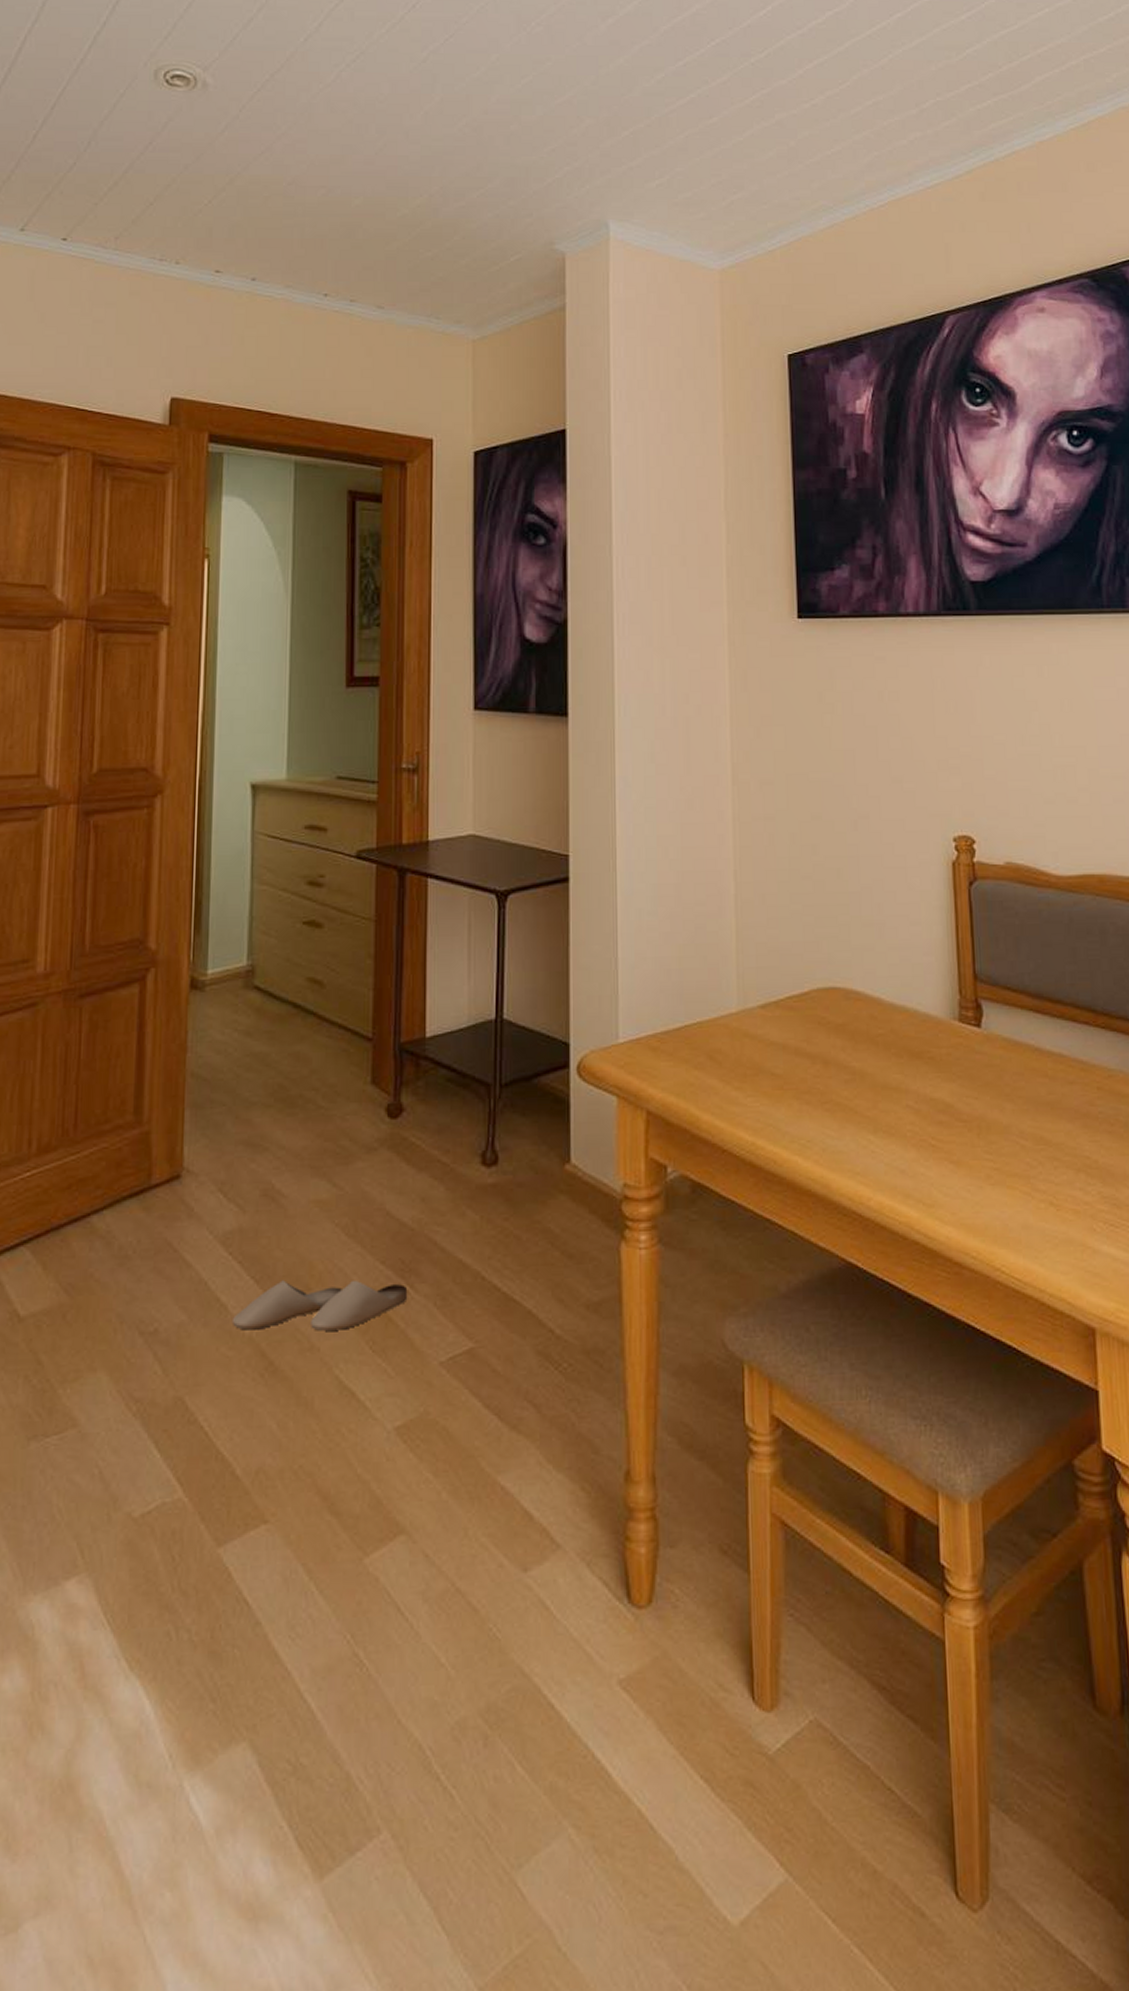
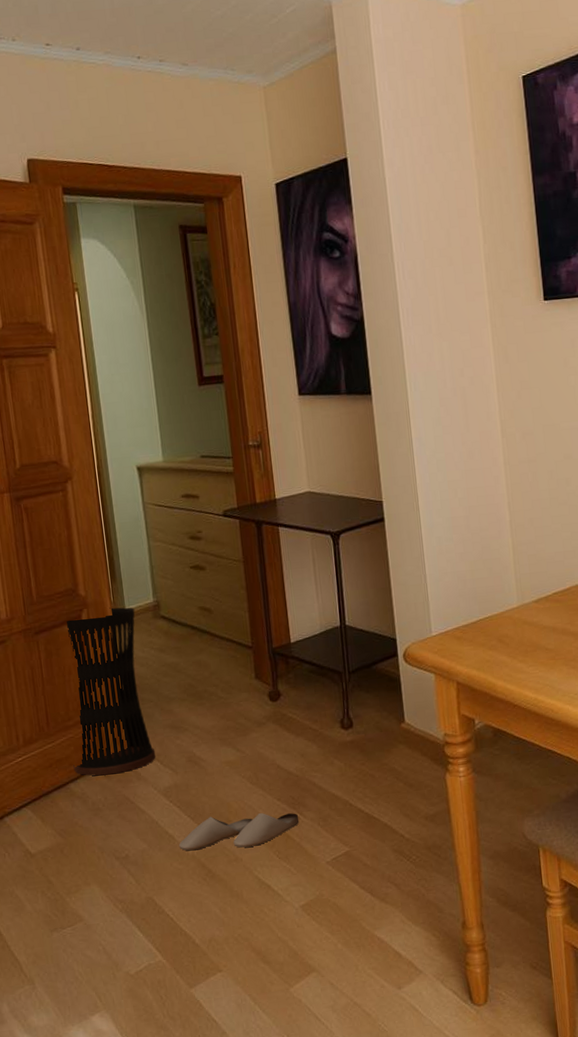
umbrella stand: none [101,969,220,1208] -> present [66,607,156,776]

